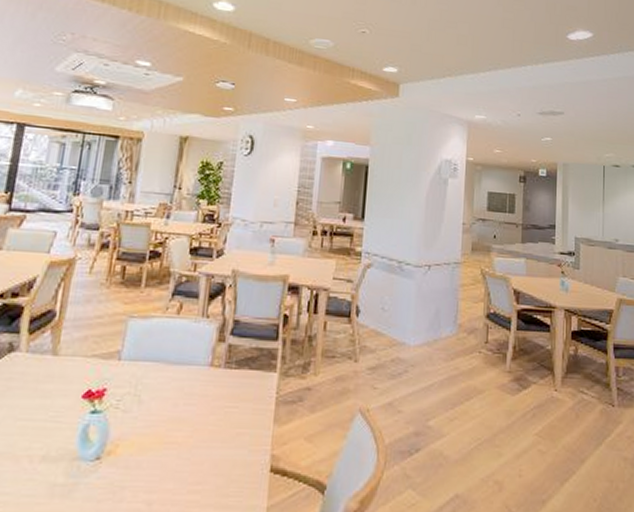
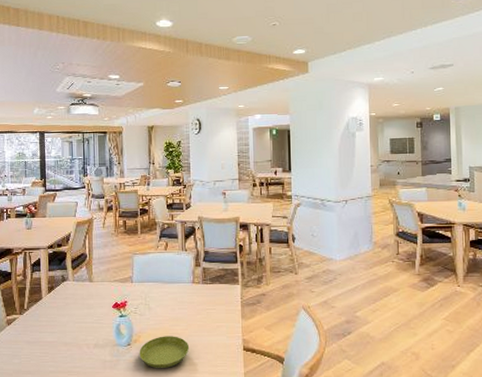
saucer: none [111,446,192,499] -> present [139,336,190,369]

